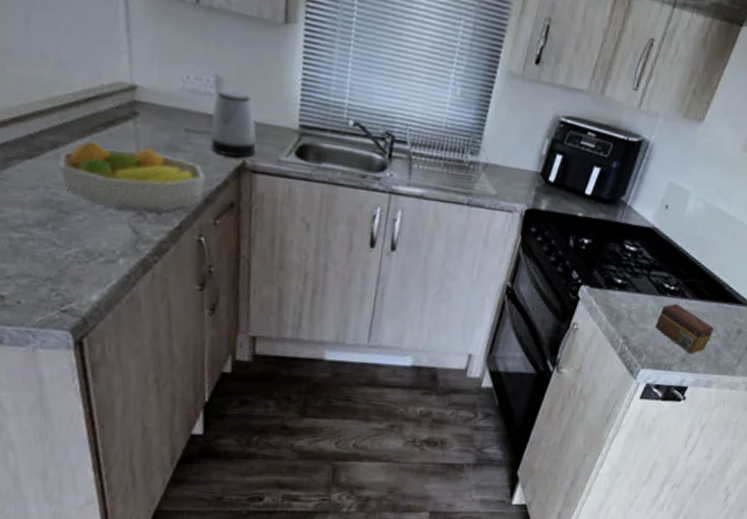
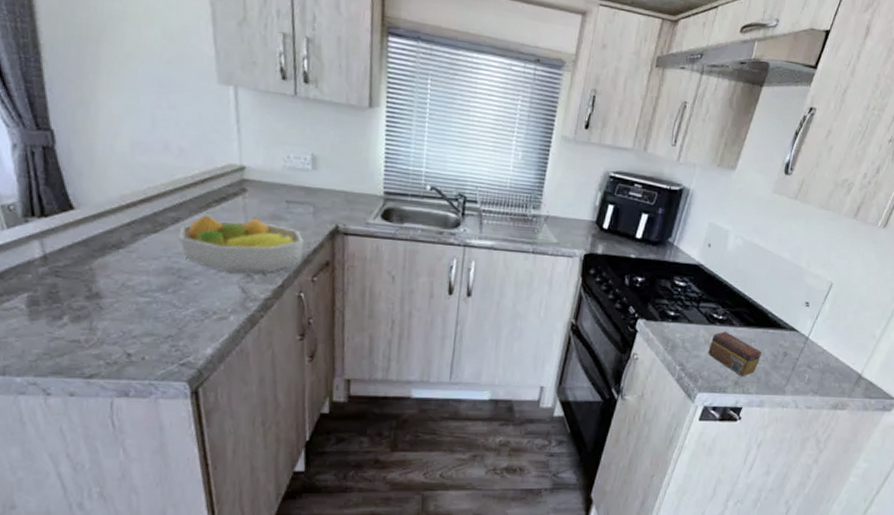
kettle: present [210,91,256,159] -> none [308,166,348,223]

